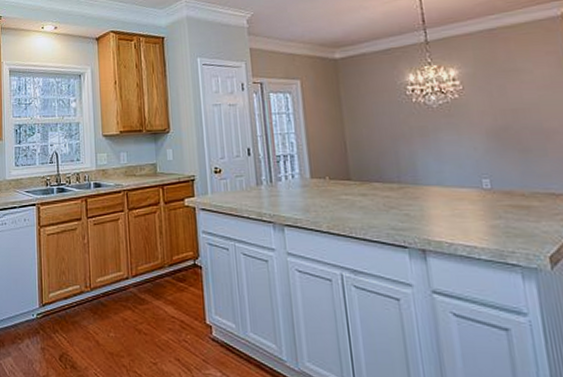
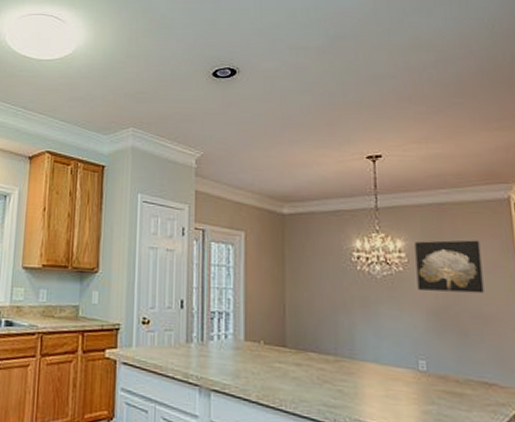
wall art: none [468,59,544,114] -> present [415,240,484,294]

